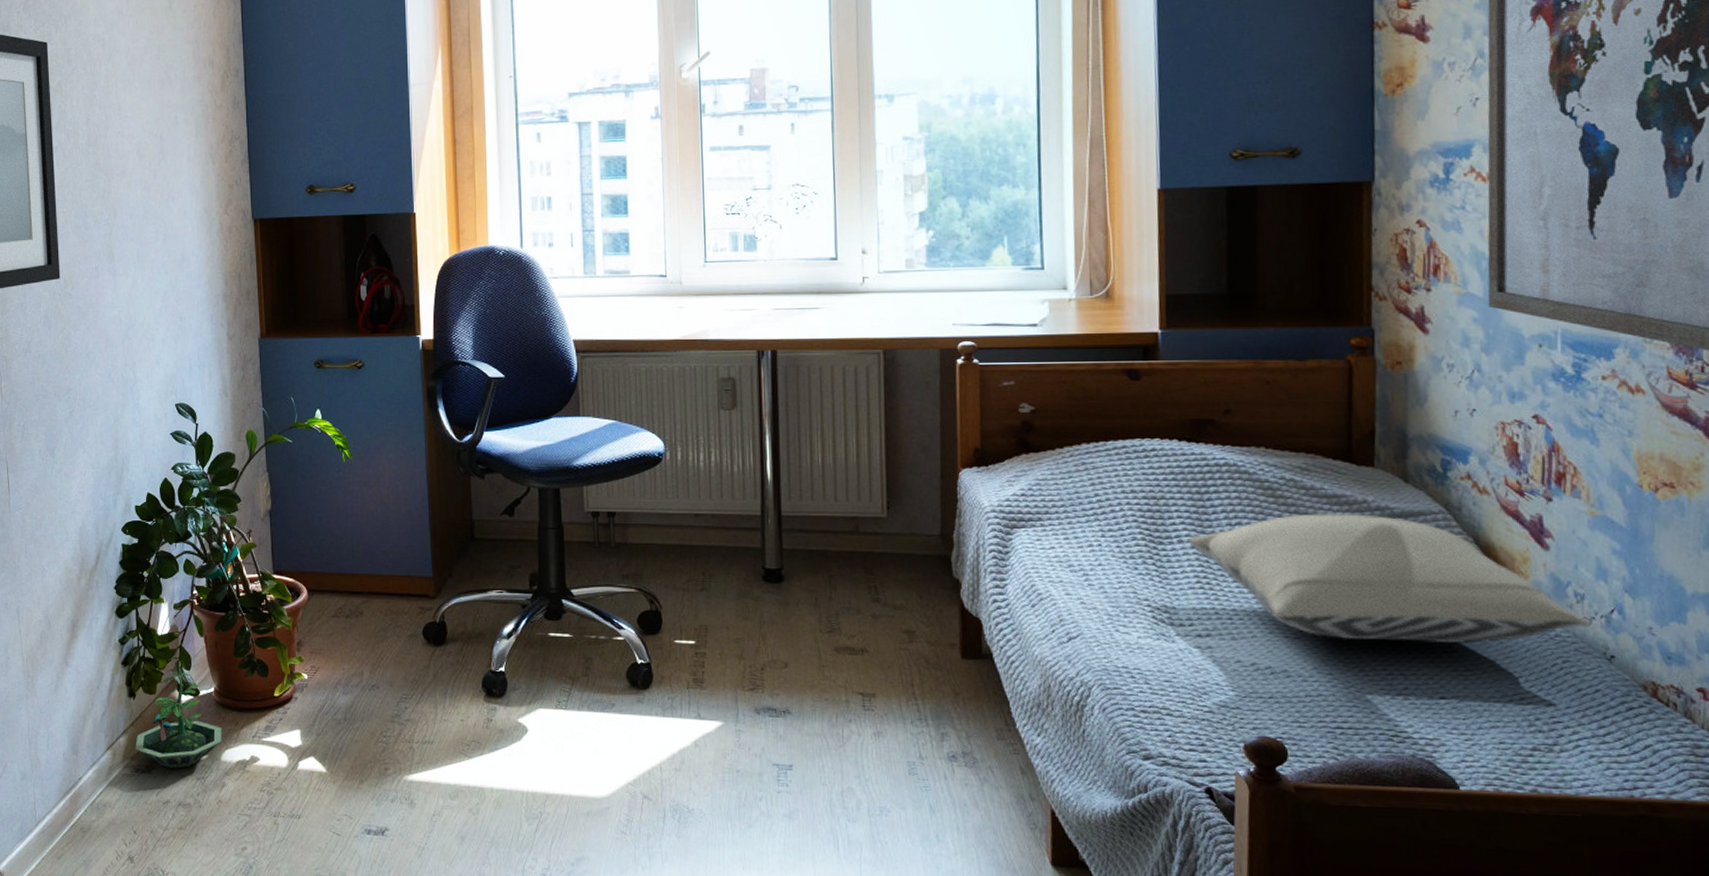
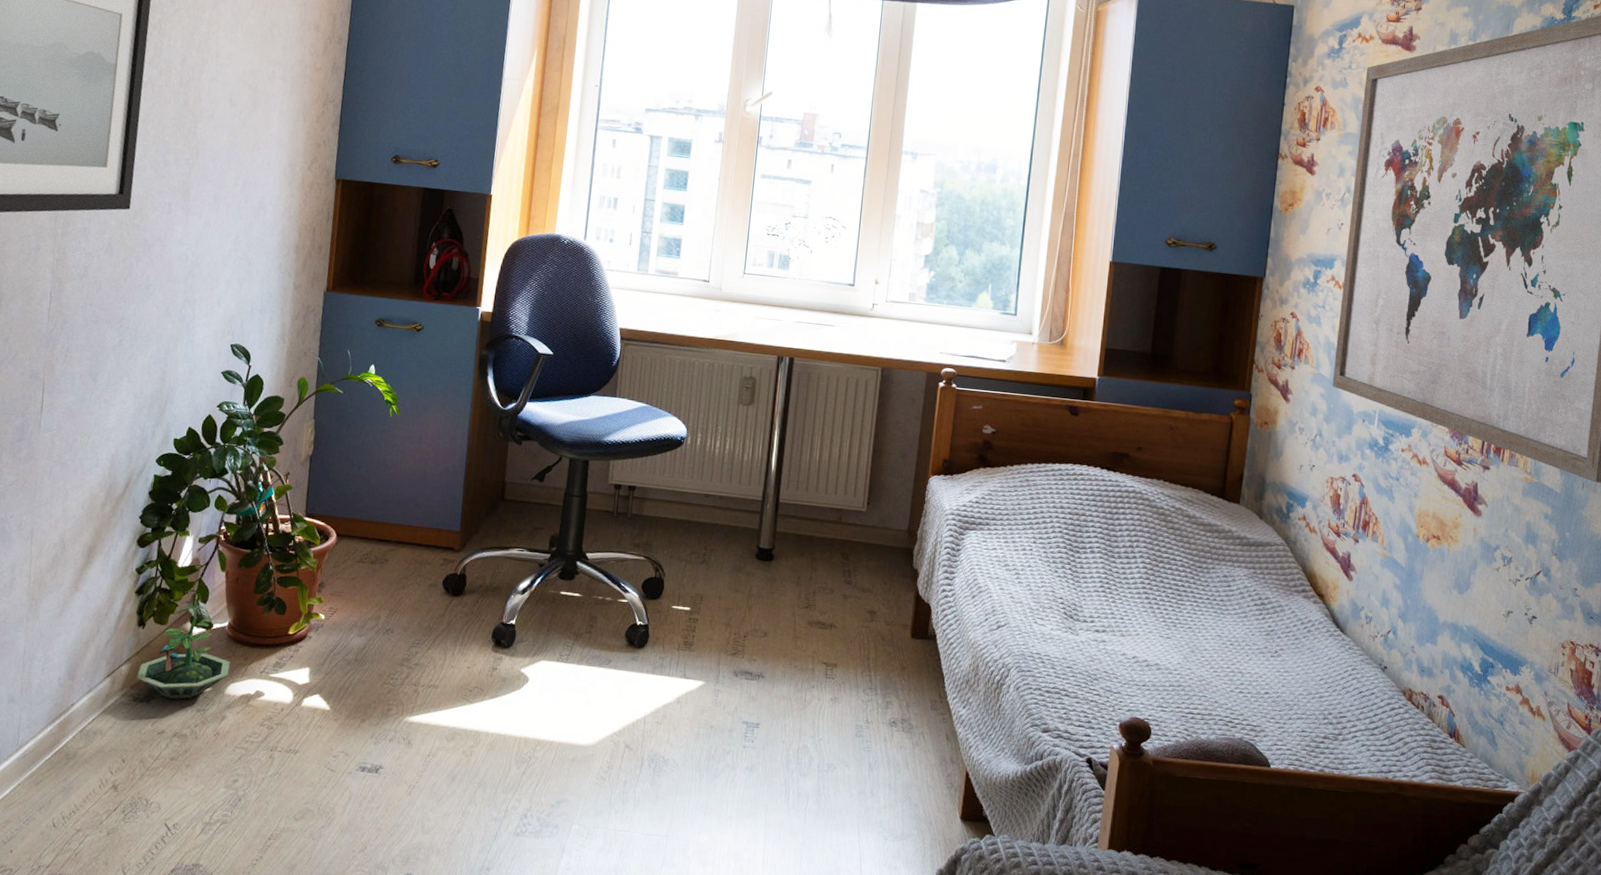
pillow: present [1189,514,1590,645] -> none [1099,537,1374,651]

